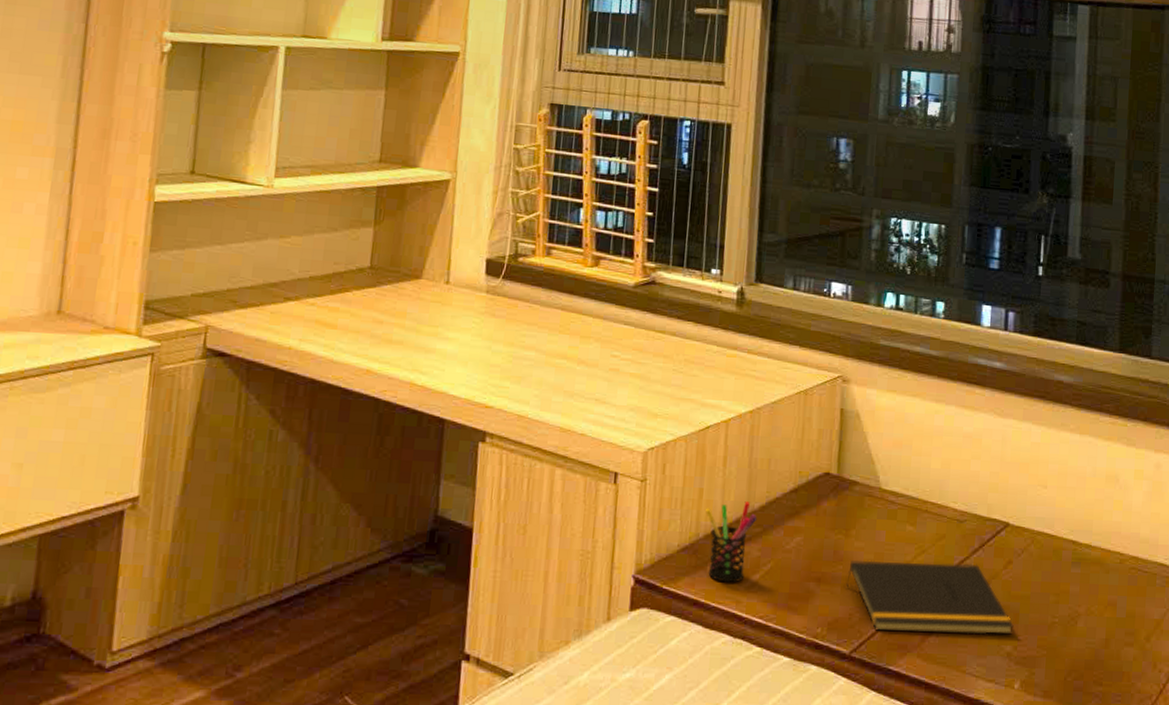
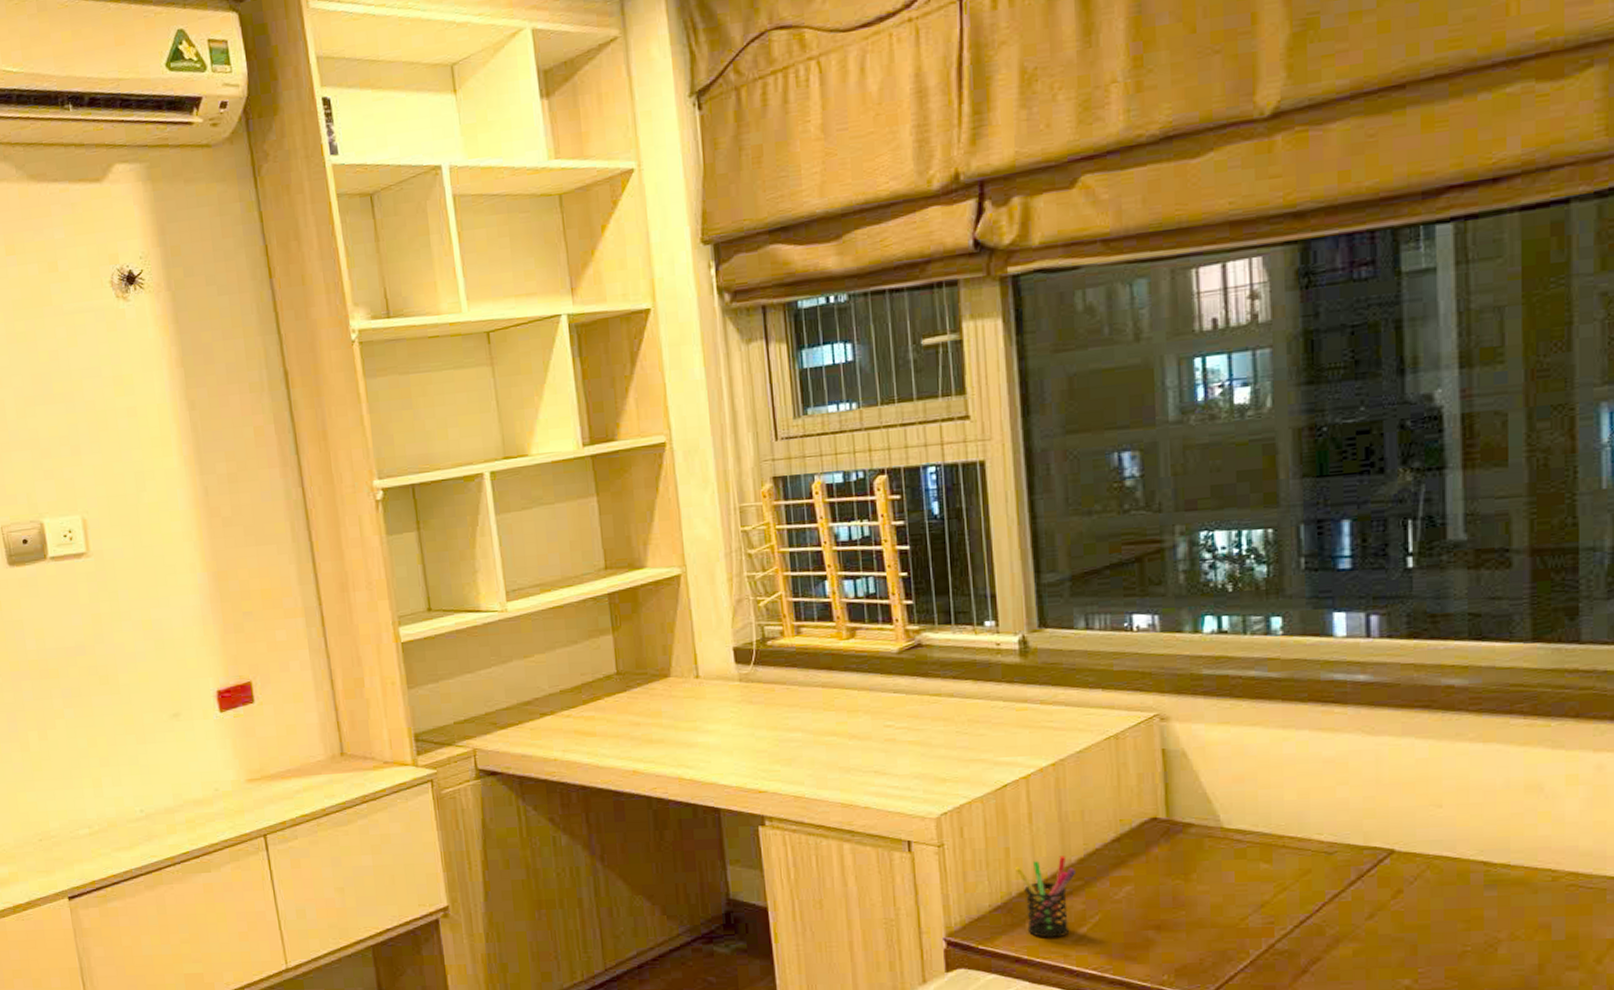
notepad: present [846,560,1014,635] -> none [1192,896,1411,974]

